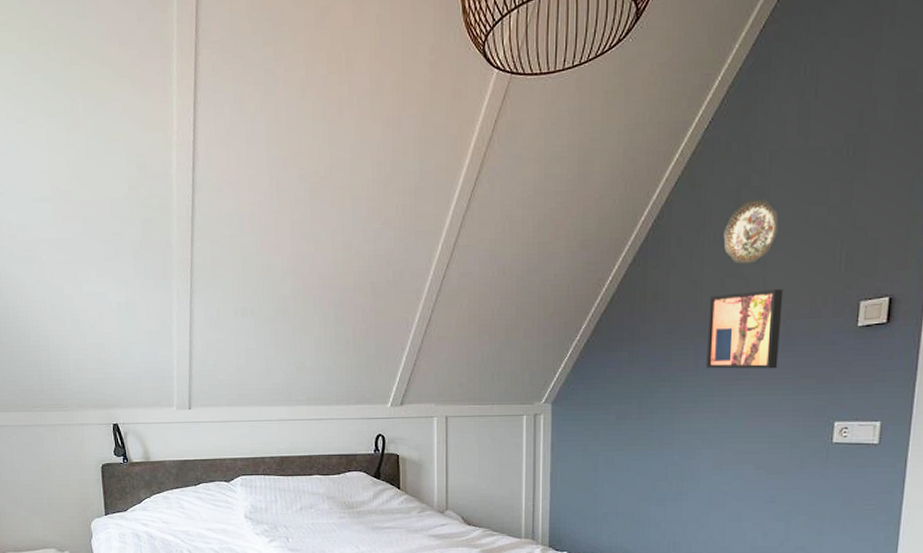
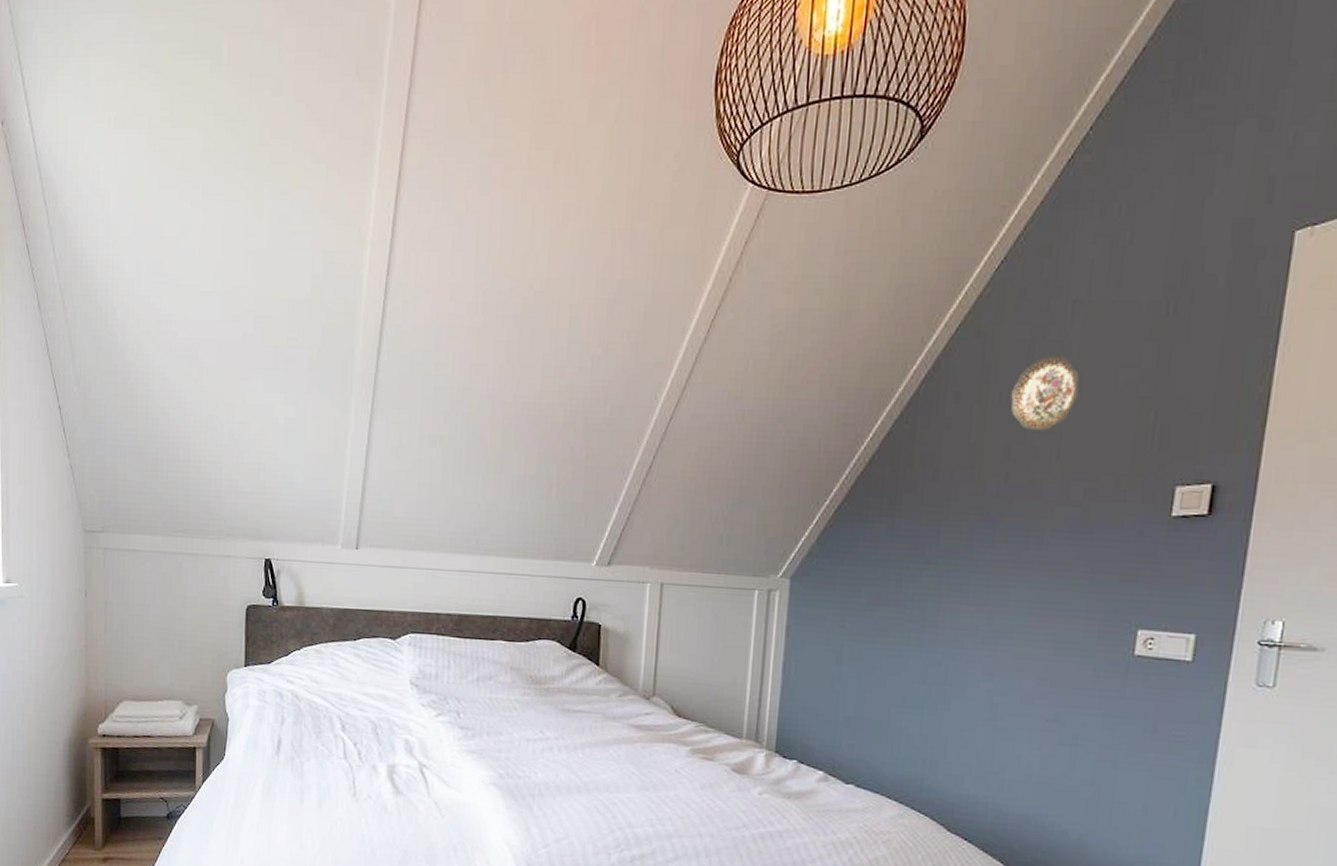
wall art: present [706,289,784,369] -> none [982,463,1082,559]

